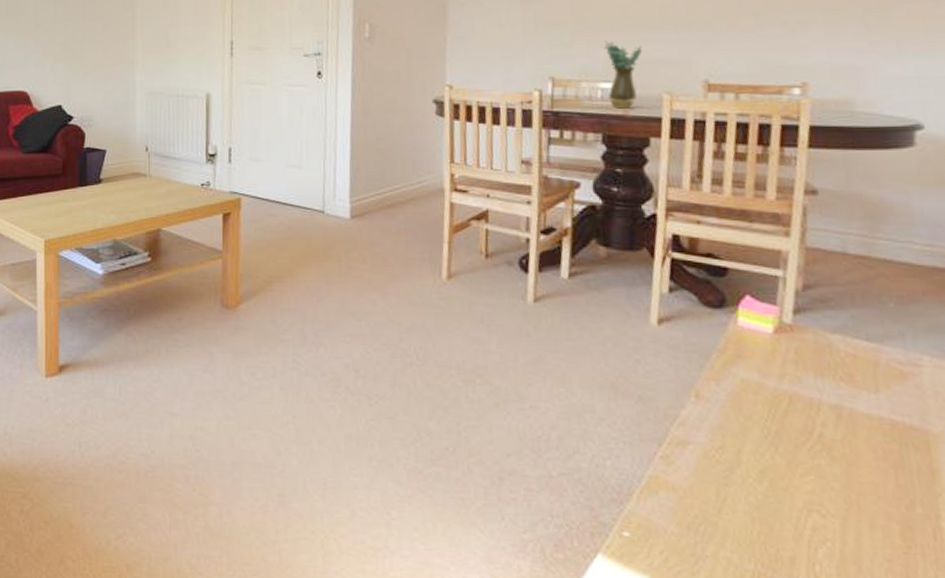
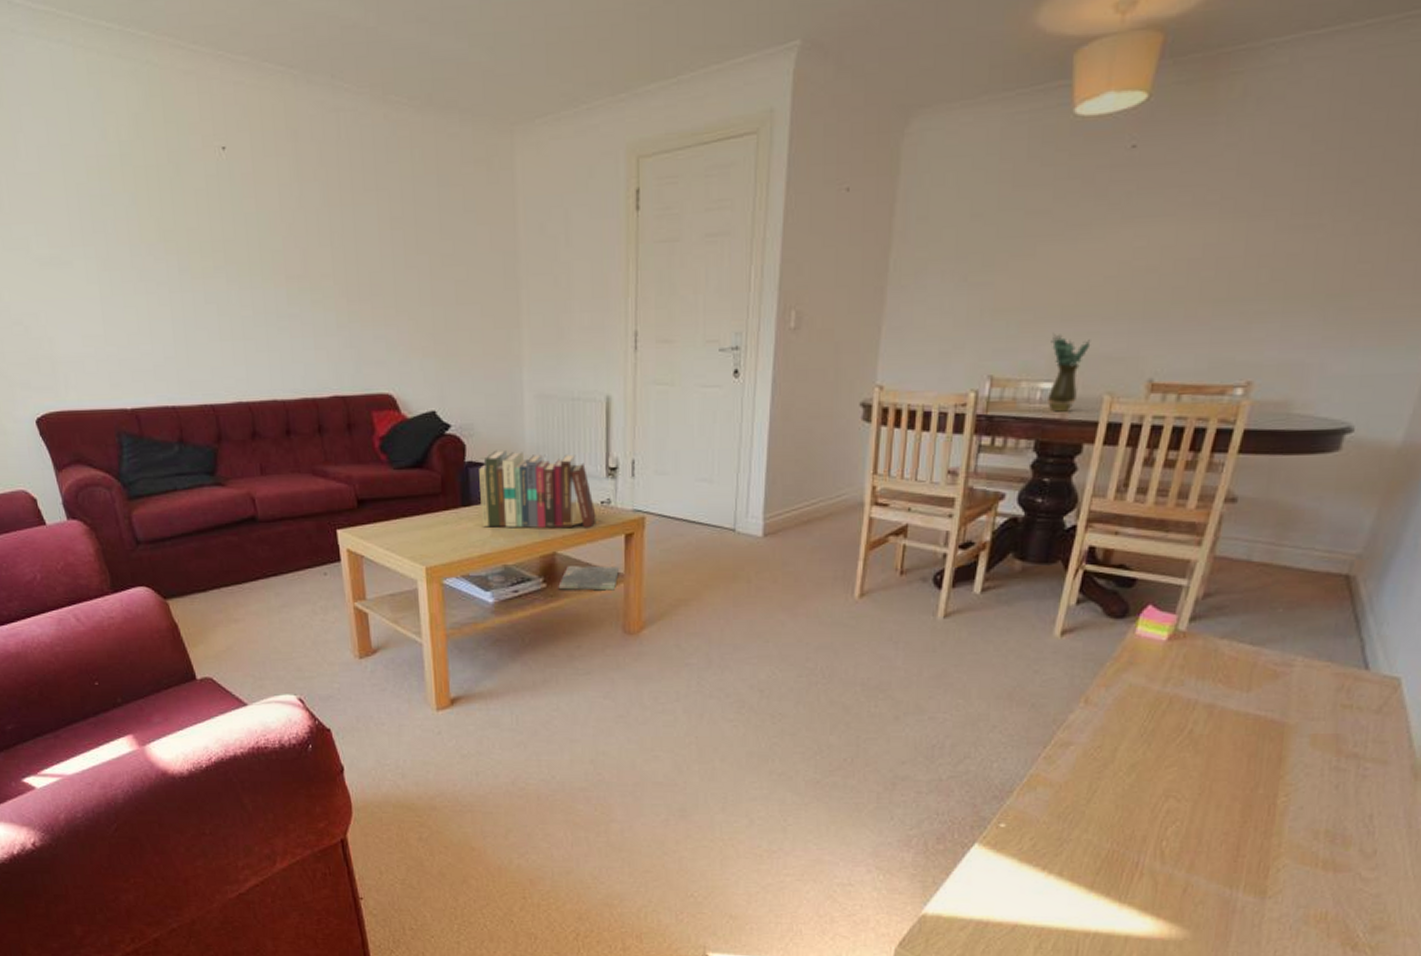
books: none [95,138,197,208] -> present [479,450,596,529]
magazine: none [160,242,217,266] -> present [557,565,619,591]

